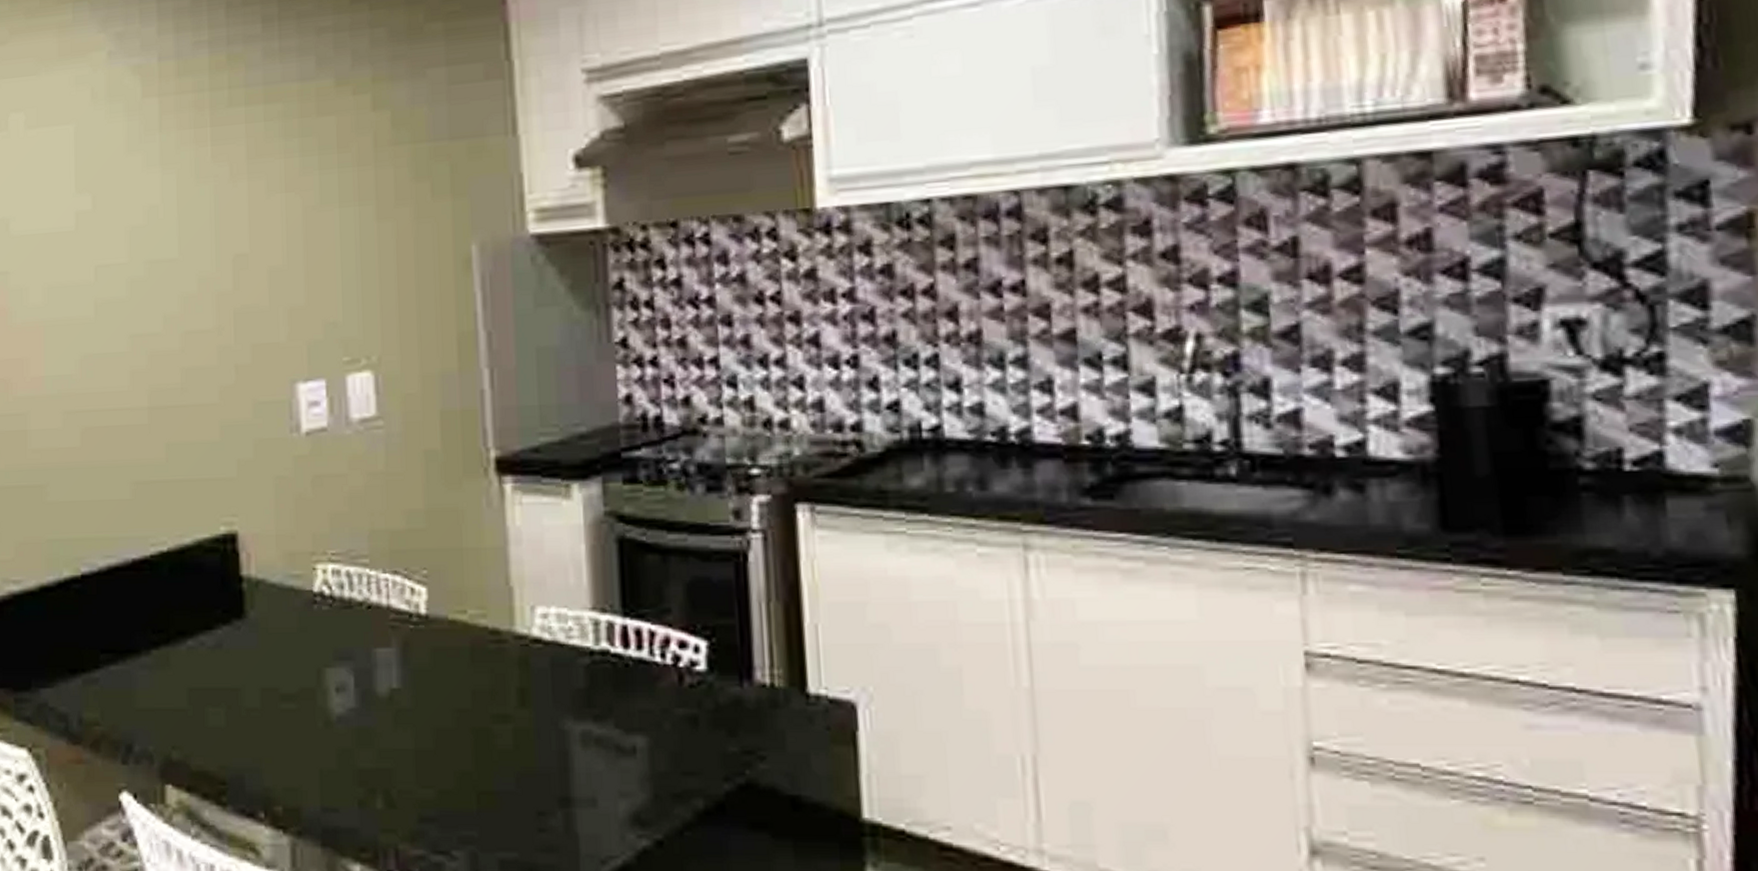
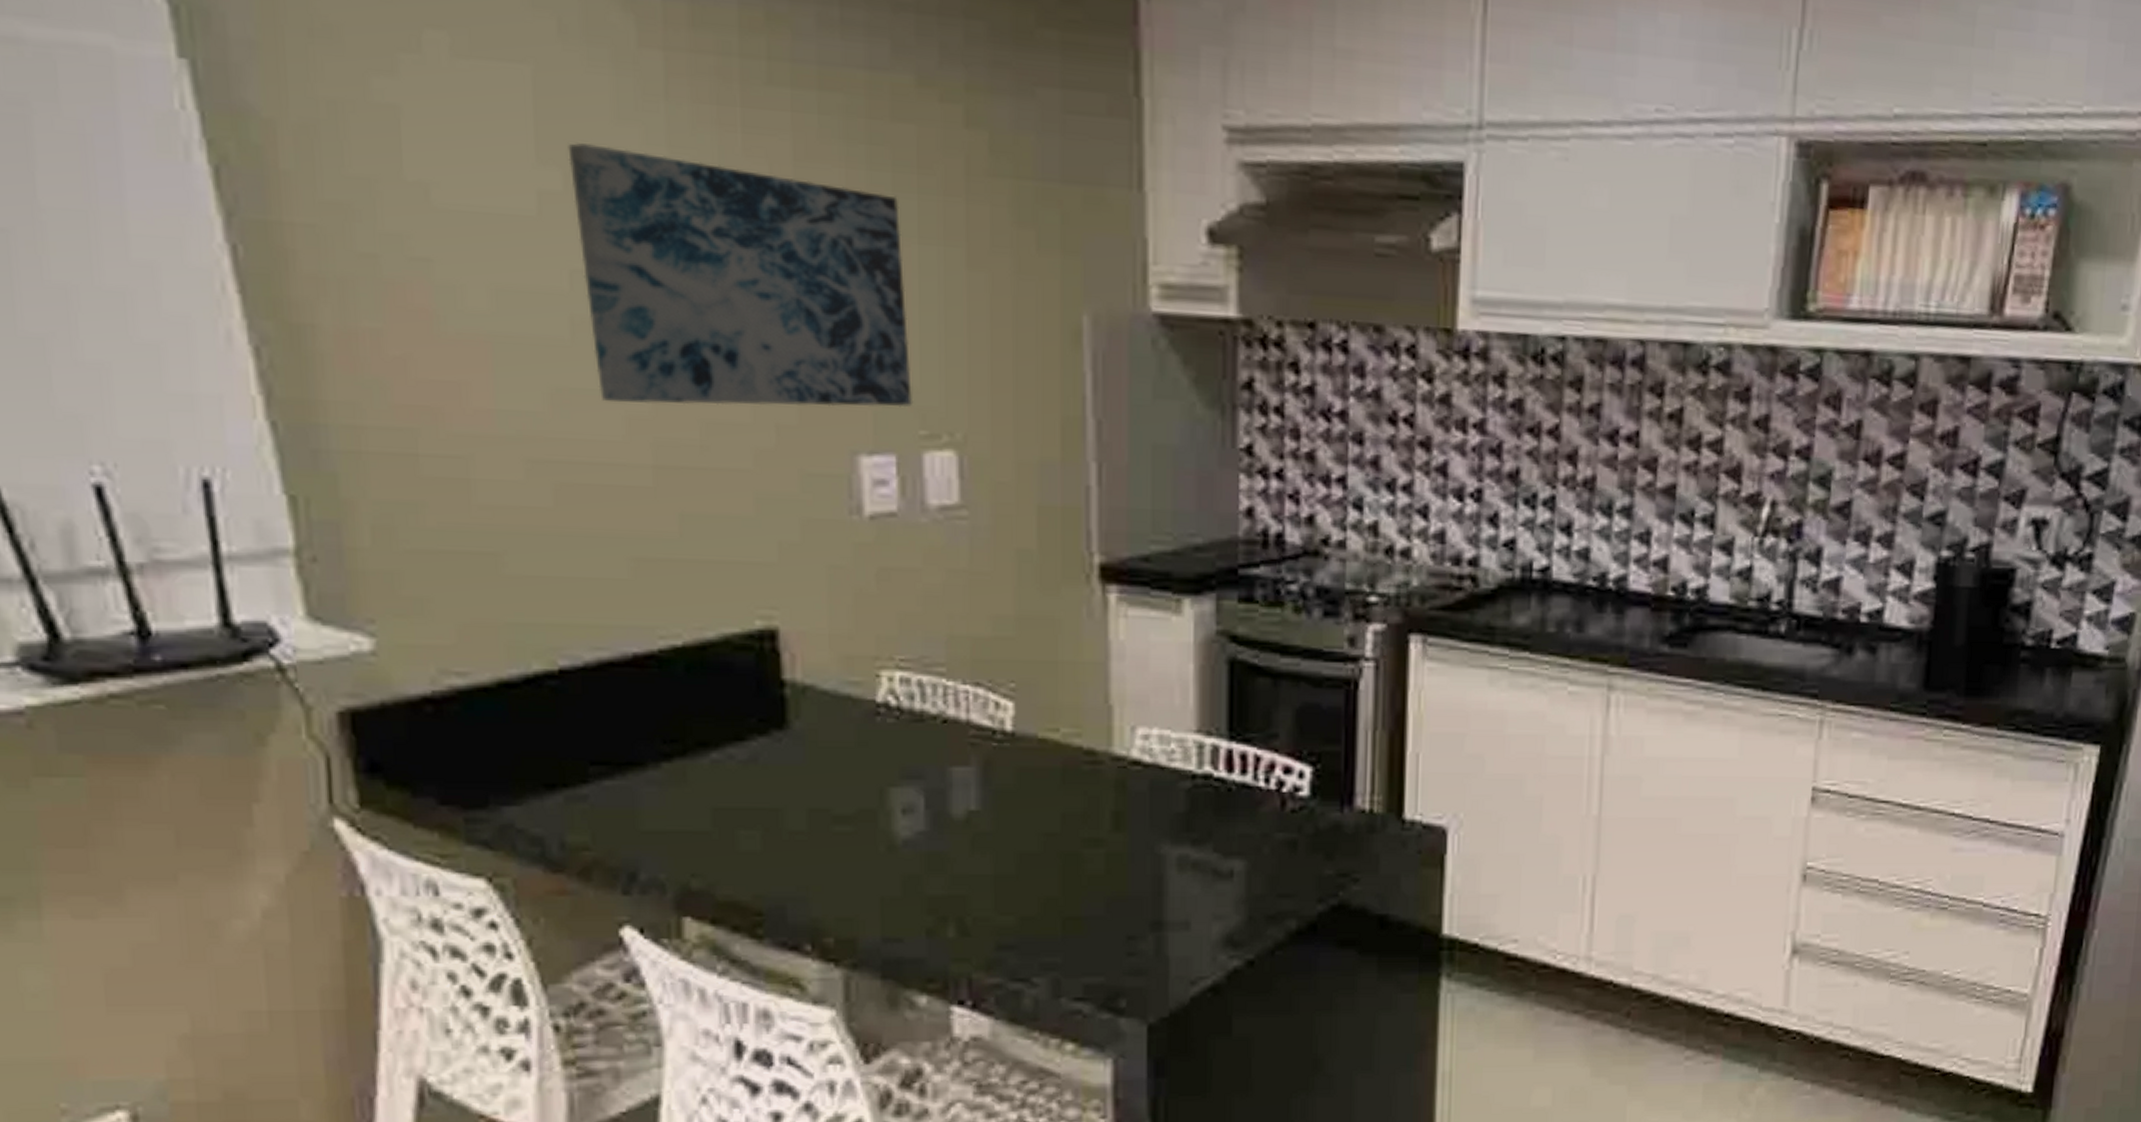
wall art: none [96,172,338,362] -> present [568,143,914,408]

